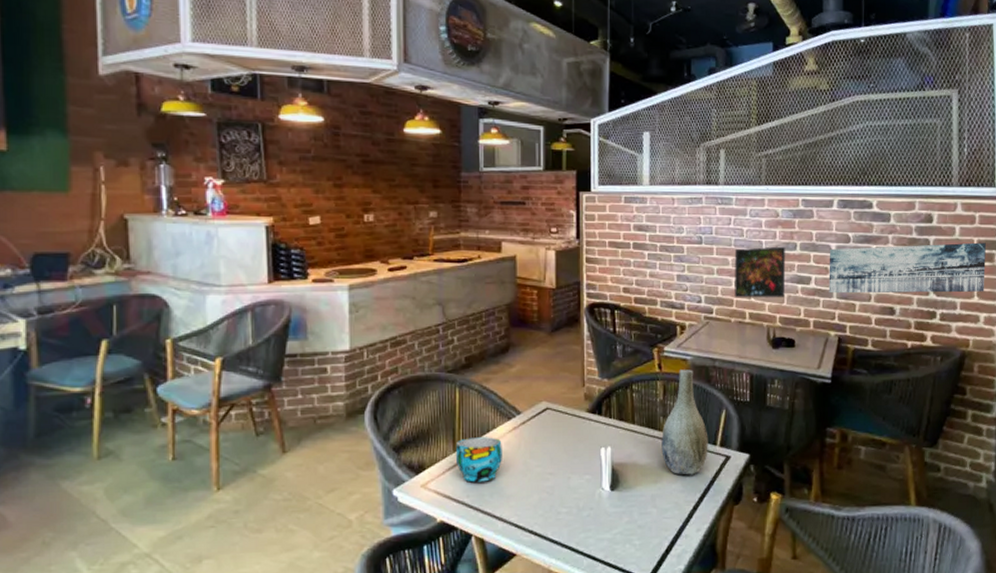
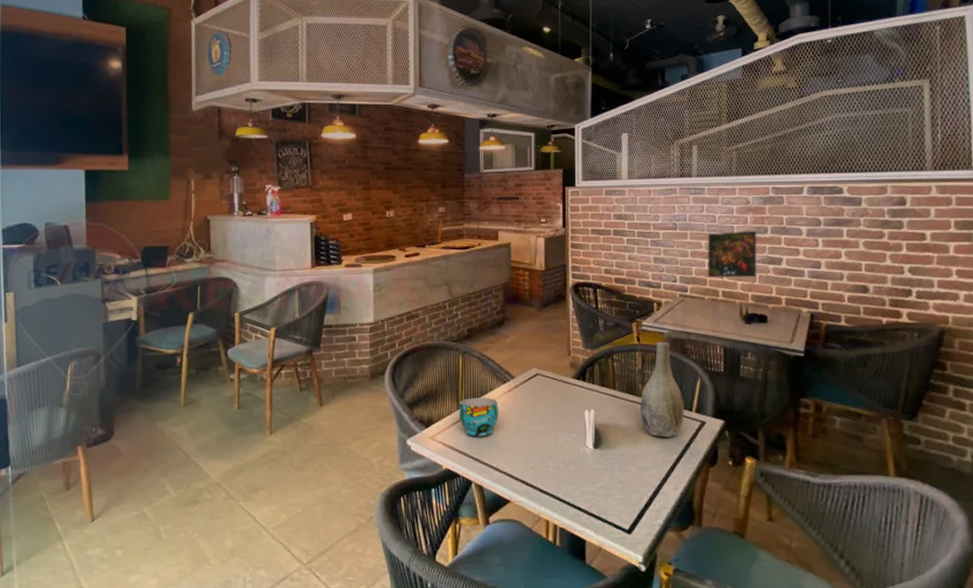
wall art: present [829,242,986,294] -> none [800,223,964,273]

